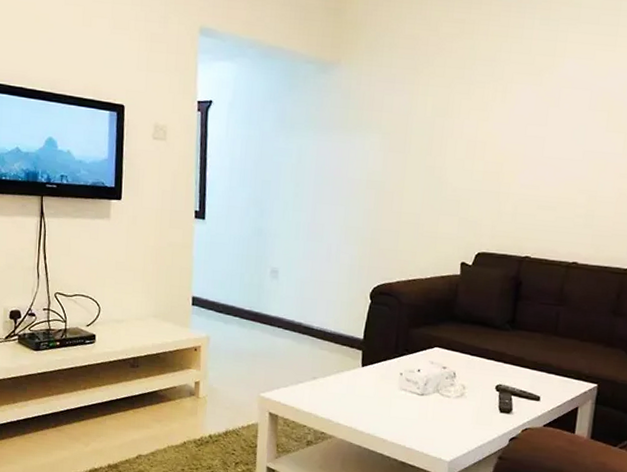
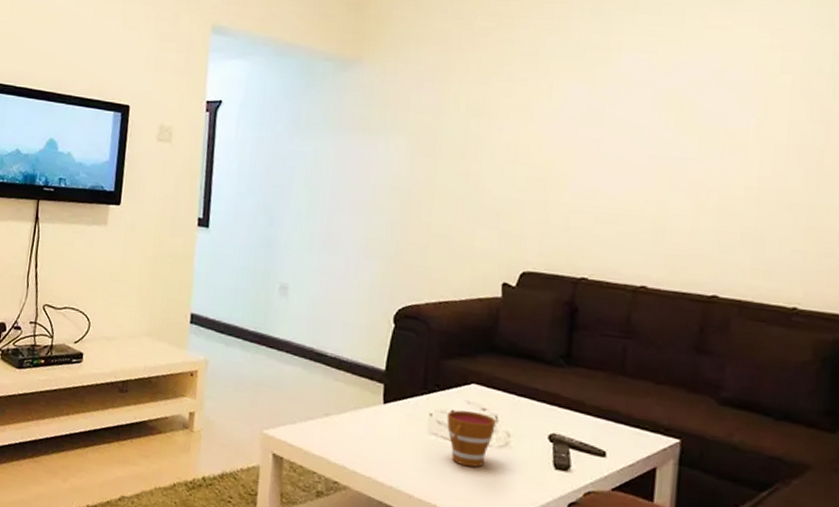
cup: none [414,369,454,415] -> present [447,410,496,468]

